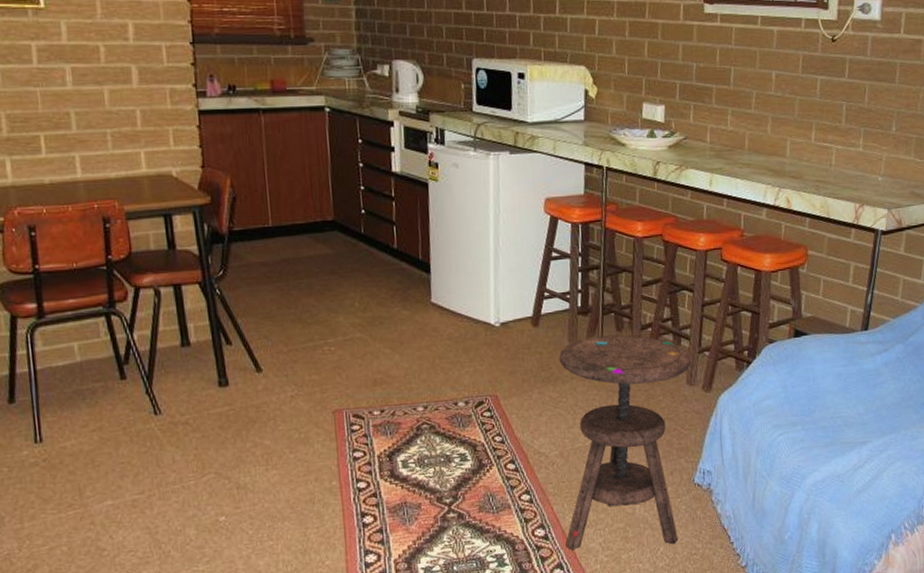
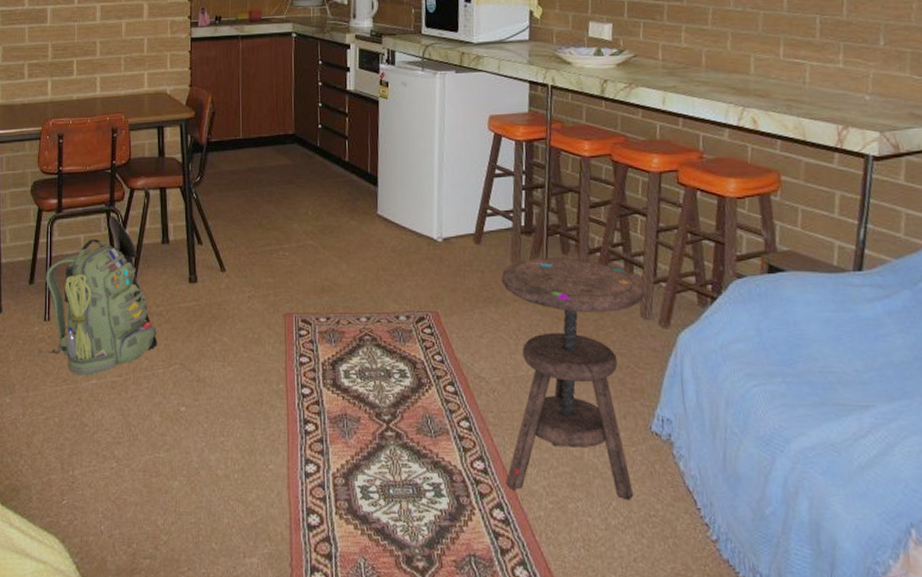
backpack: none [30,319,186,499] -> present [38,216,158,376]

